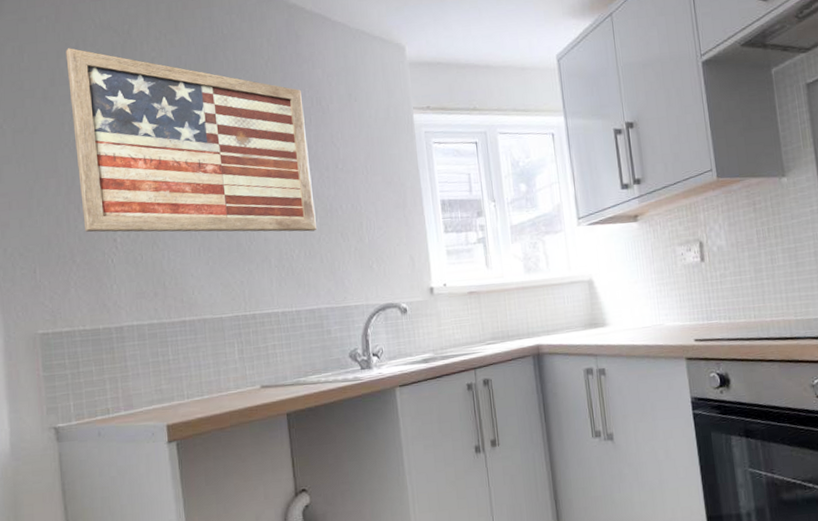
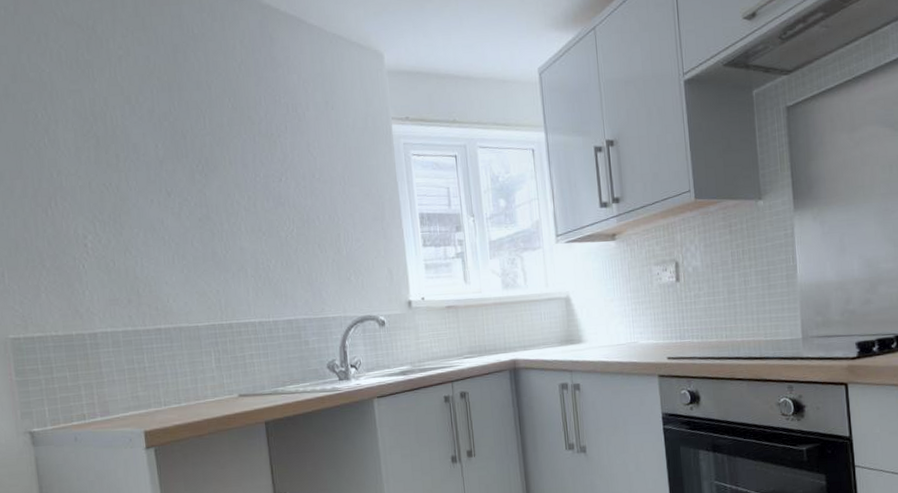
wall art: present [66,48,317,233] -> none [27,42,293,242]

